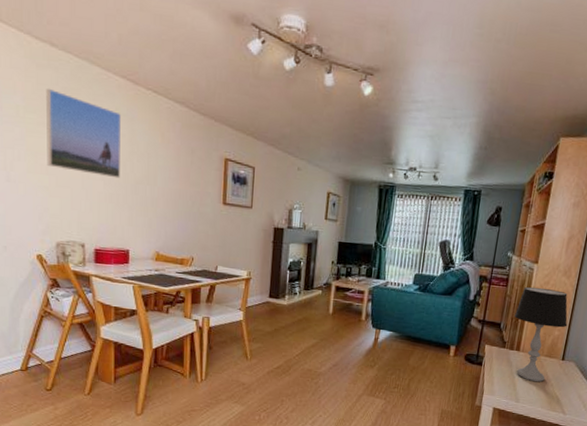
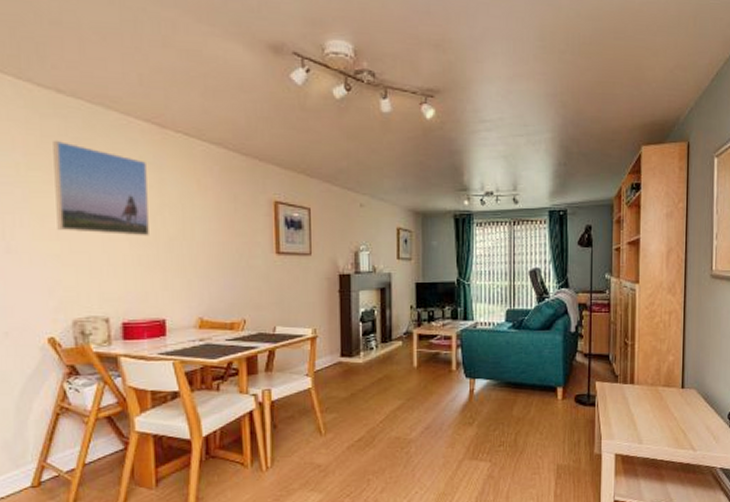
table lamp: present [514,286,568,382] -> none [623,309,681,417]

